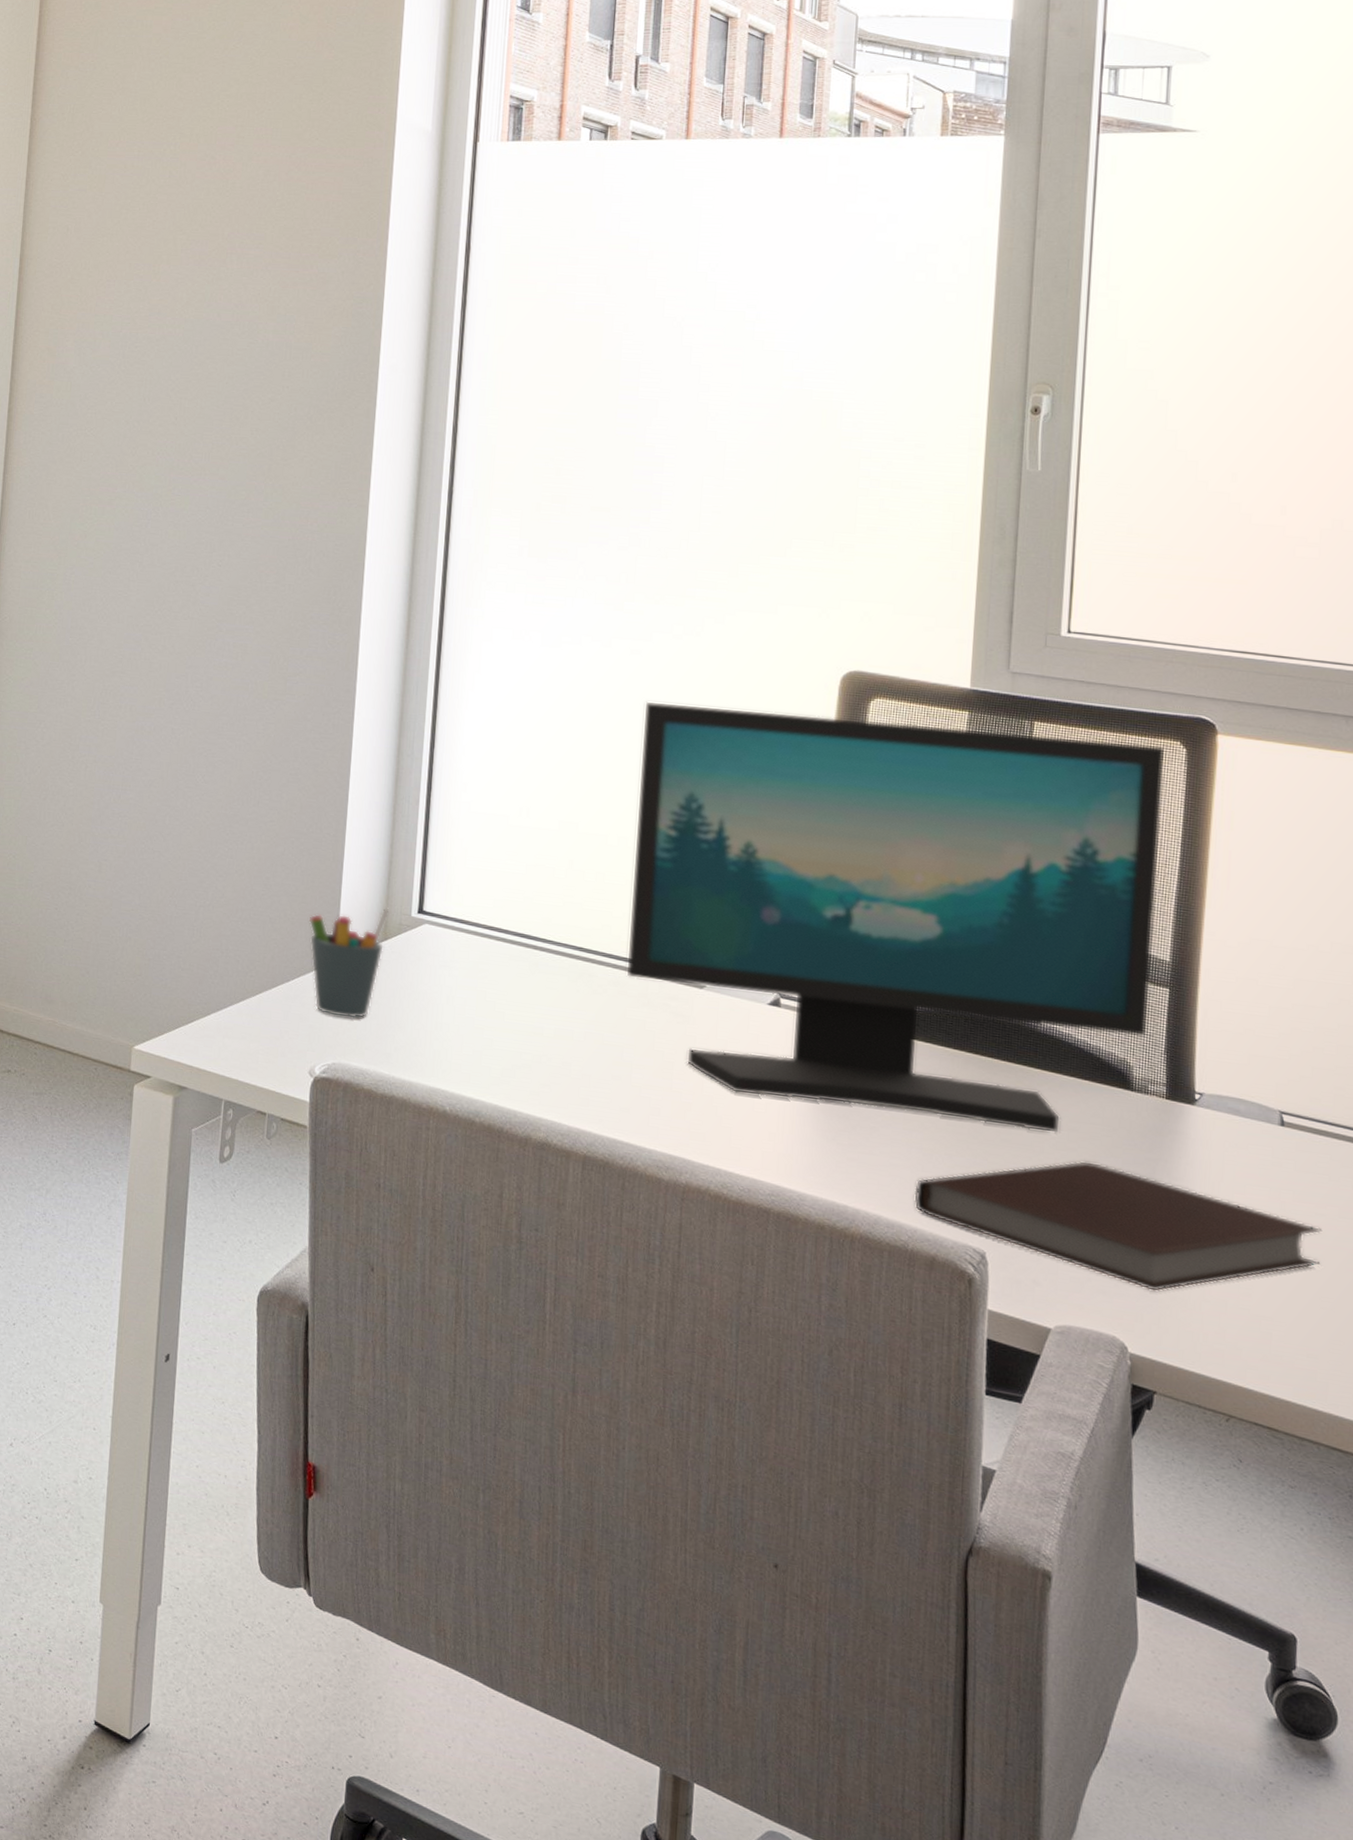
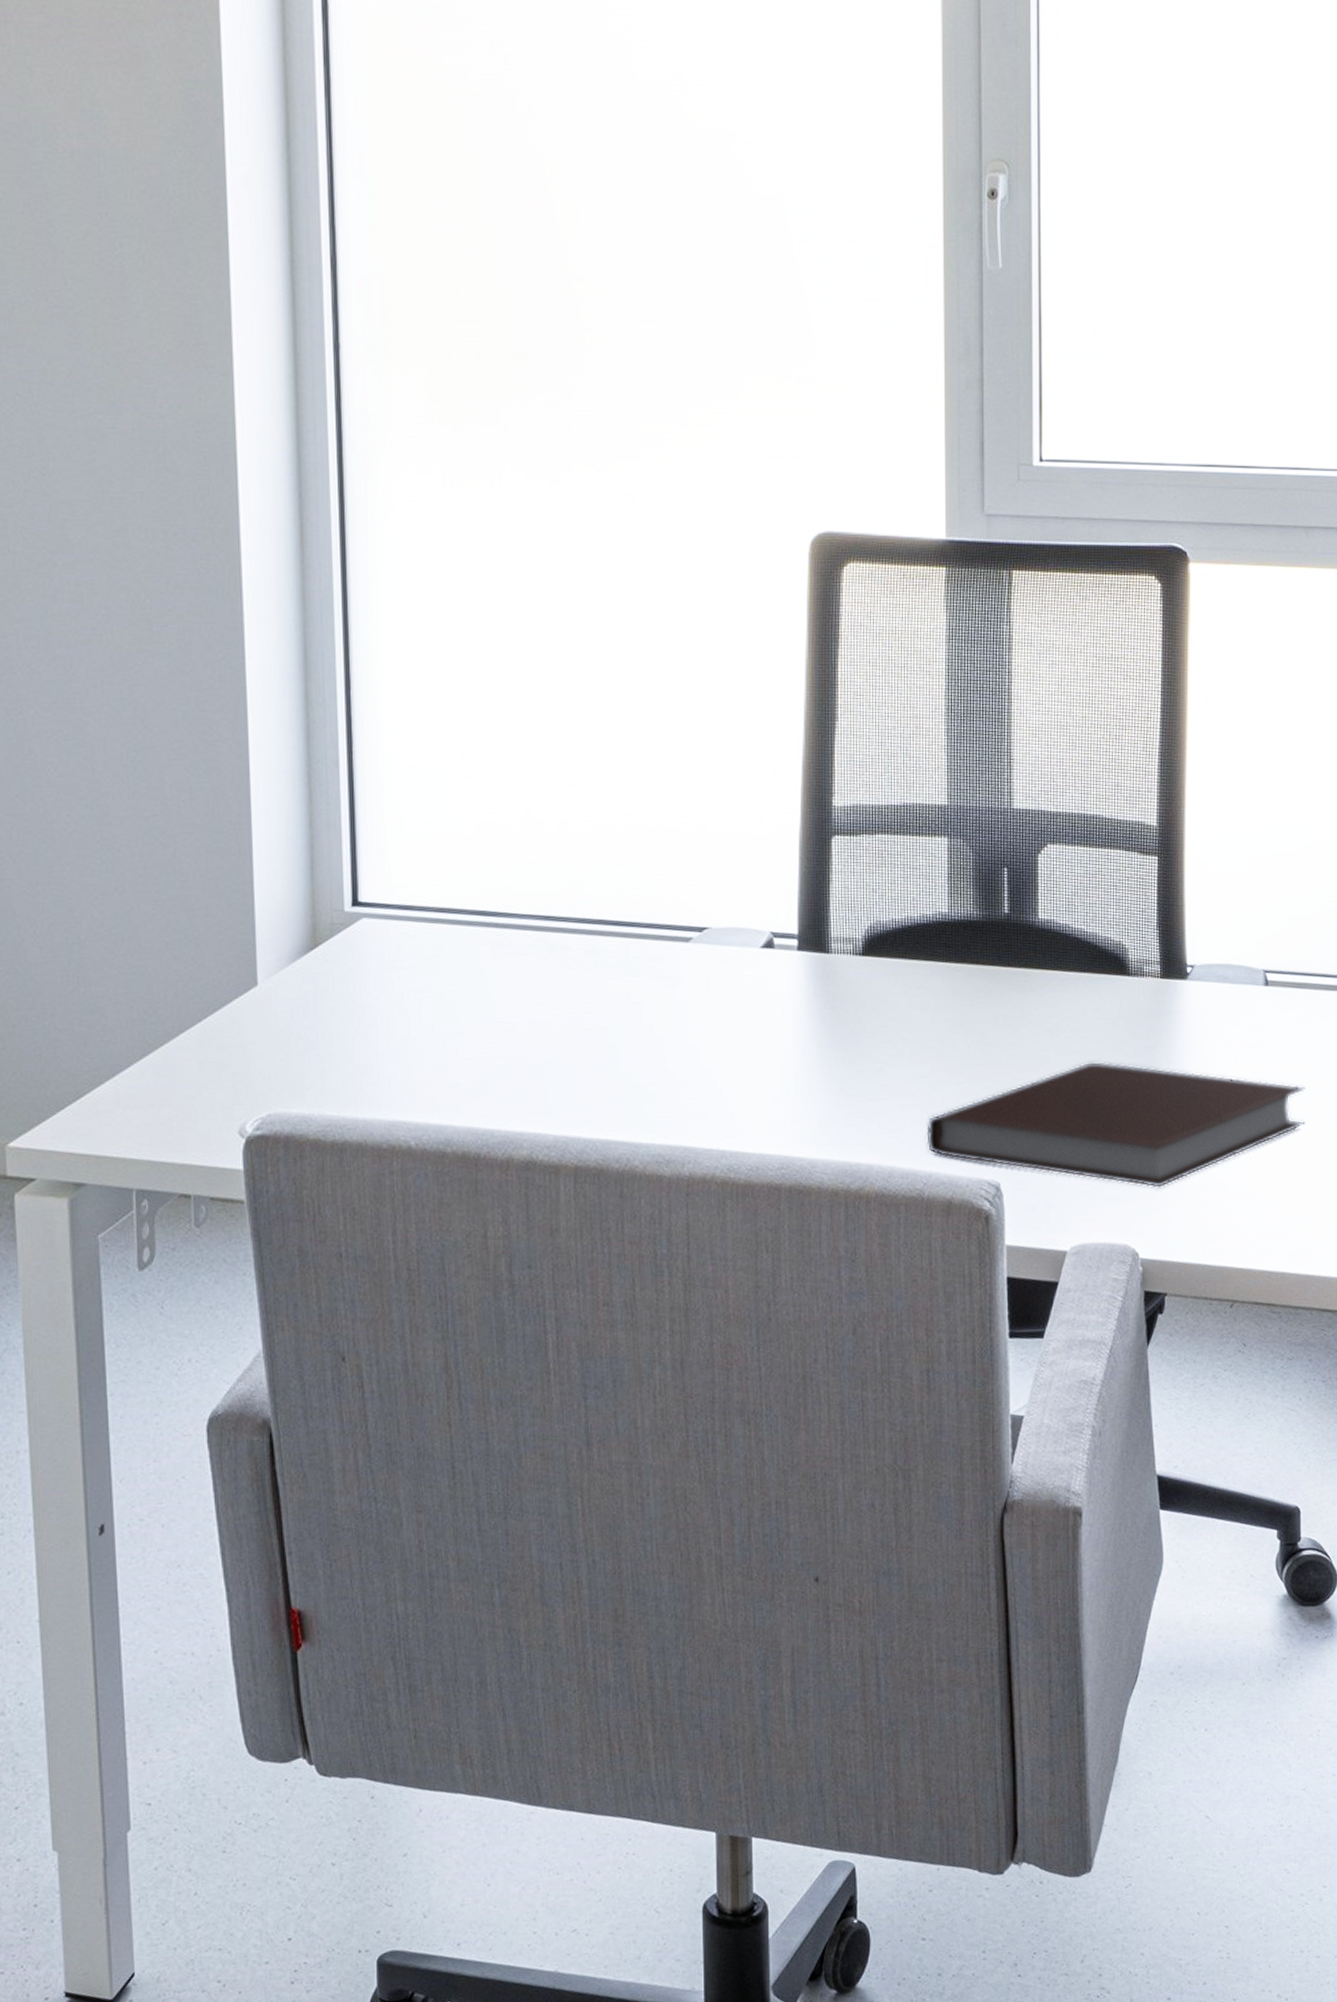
pen holder: present [308,906,390,1019] -> none [216,904,317,1055]
computer monitor: present [627,701,1164,1134] -> none [597,582,1141,1059]

